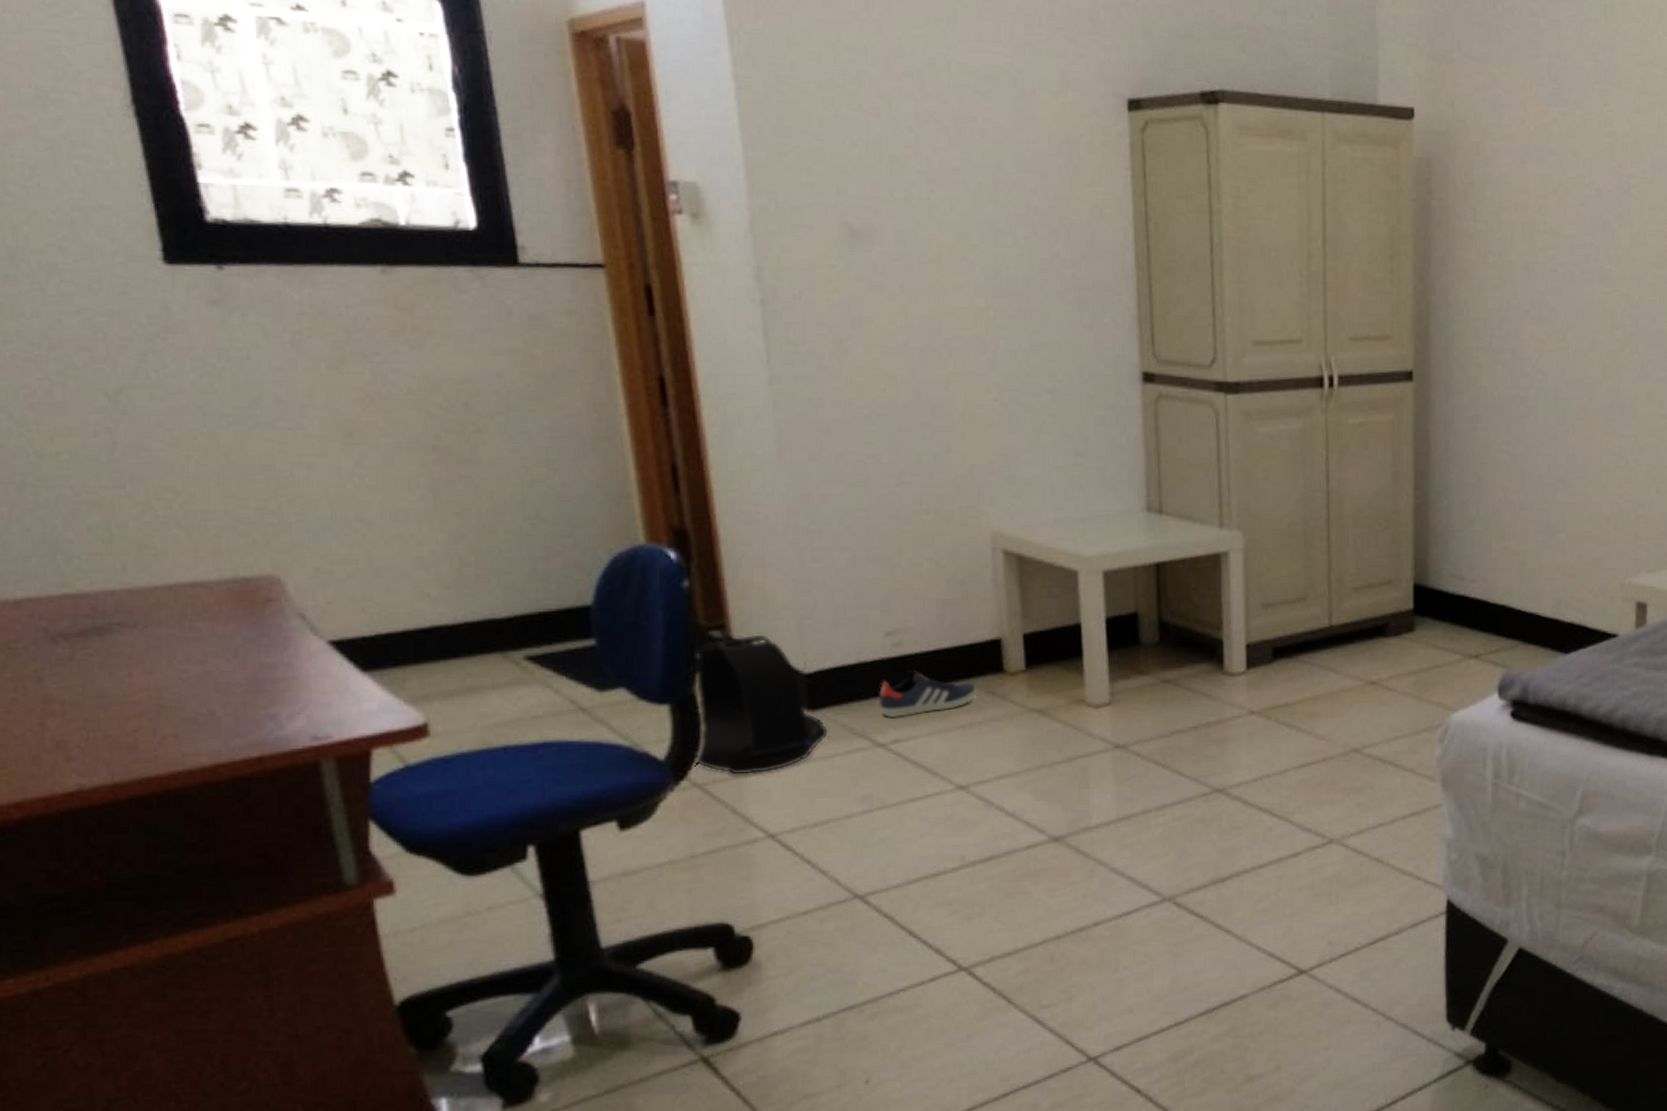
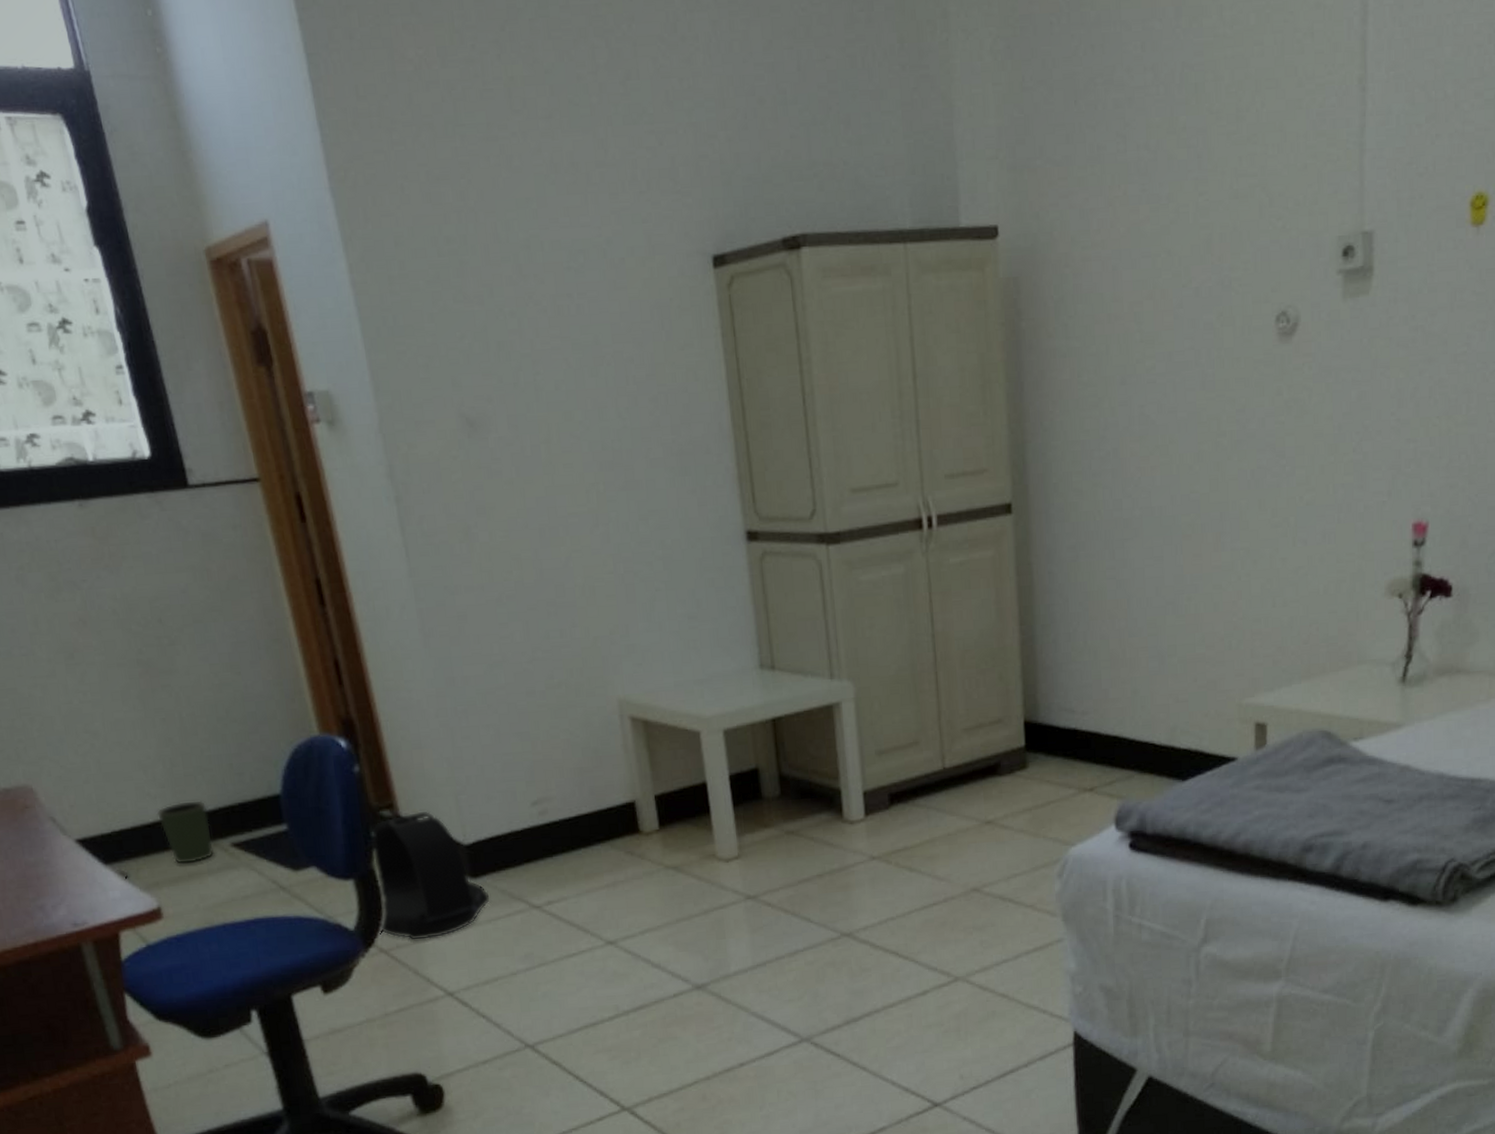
trash can: none [375,605,503,691] -> present [115,799,215,880]
sneaker: present [878,670,977,718] -> none [530,836,617,882]

